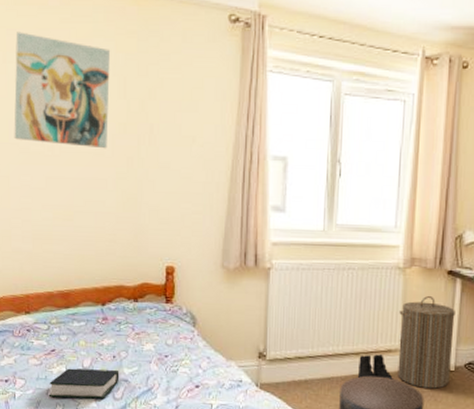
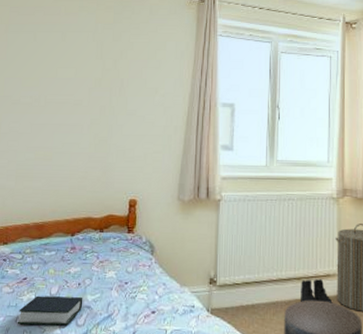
wall art: present [14,32,111,149] -> none [8,9,92,100]

